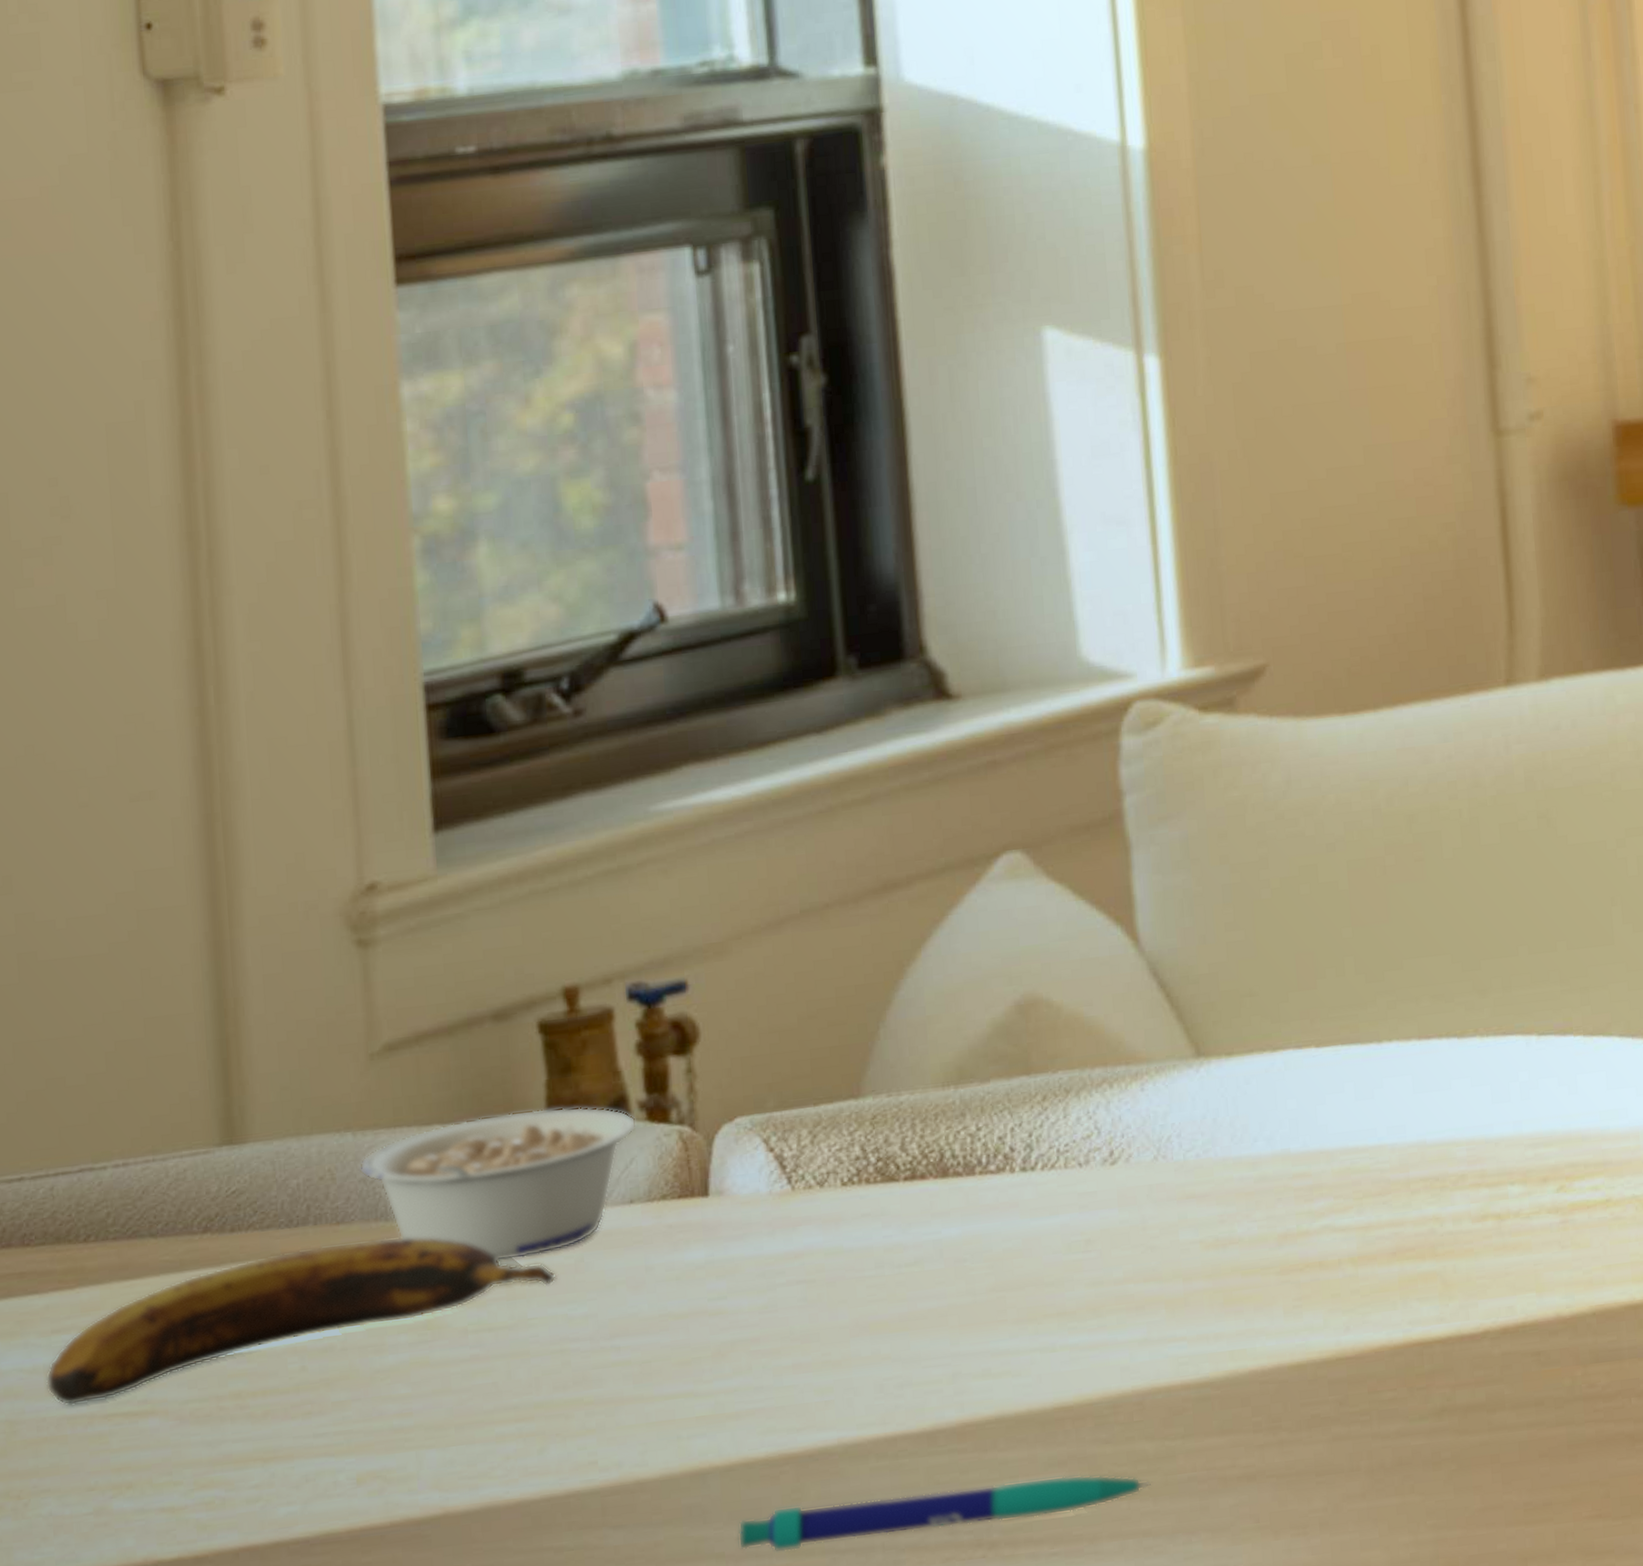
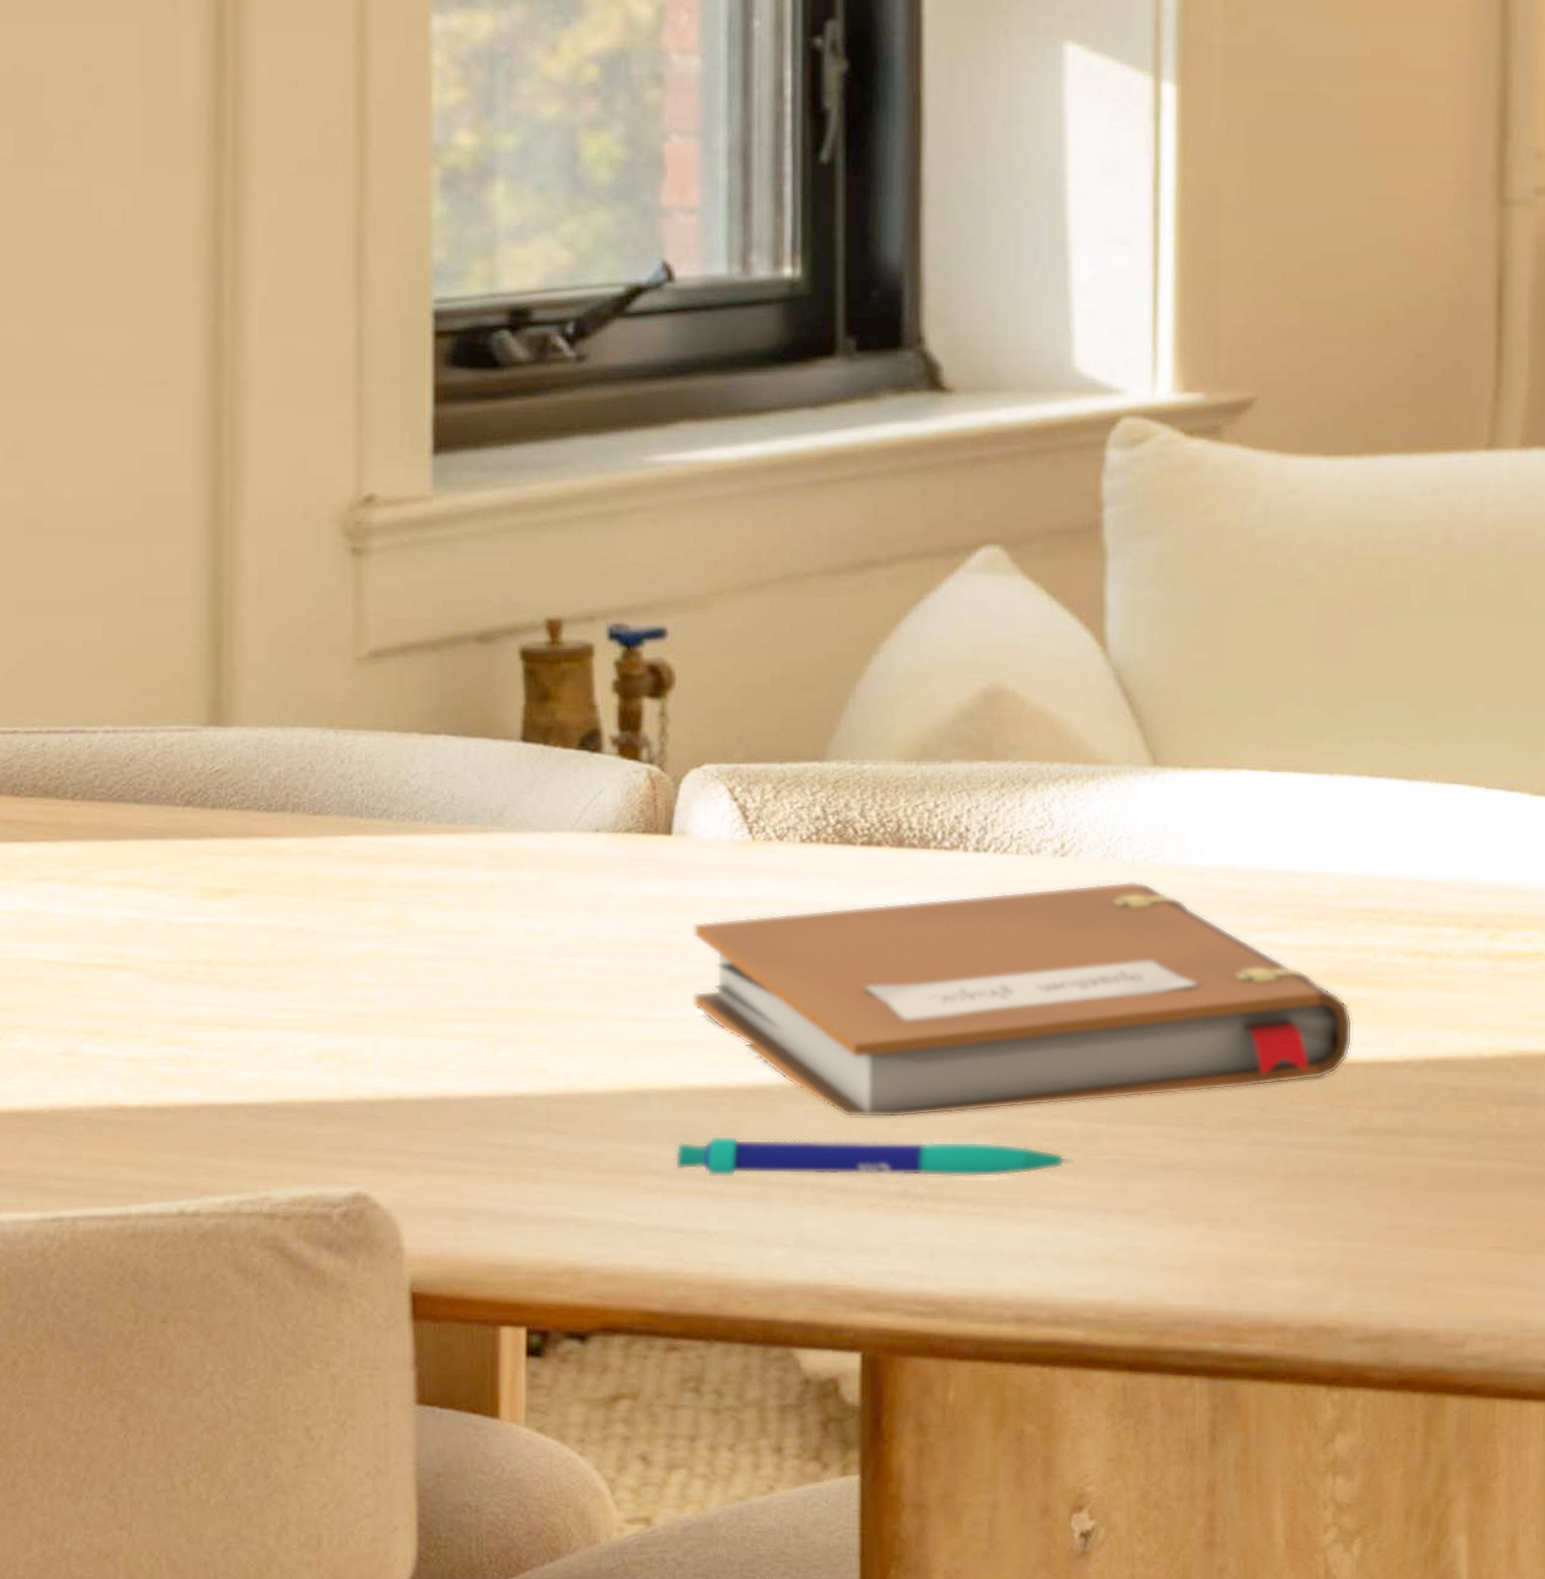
banana: present [46,1236,557,1406] -> none [27,832,520,951]
legume: present [360,1106,637,1262] -> none [339,730,607,871]
notebook: none [738,1180,1427,1470] -> present [692,881,1353,1118]

